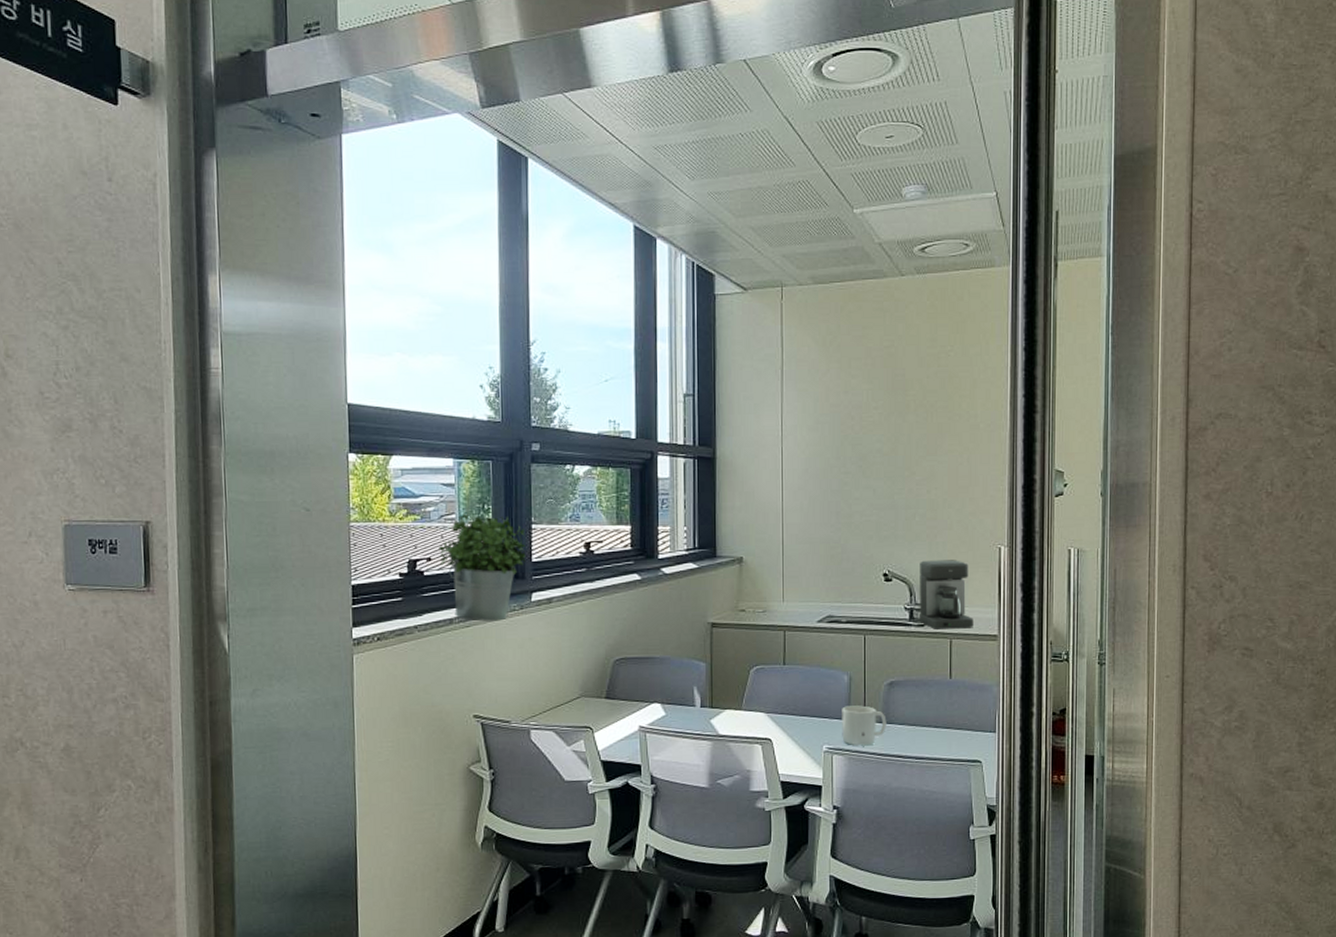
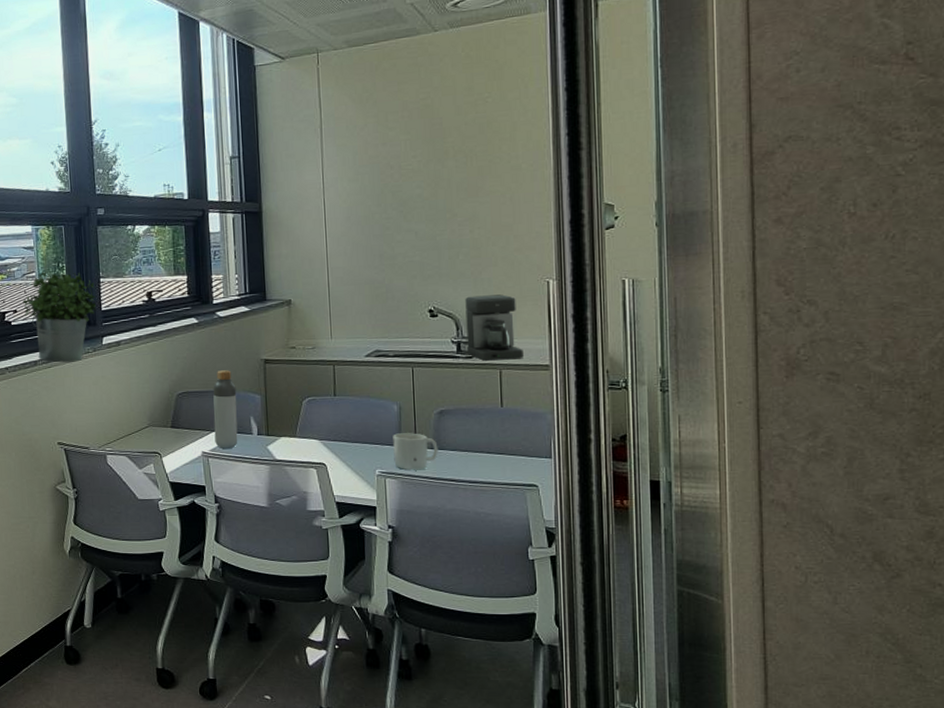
bottle: none [653,634,680,723] -> present [213,370,238,449]

